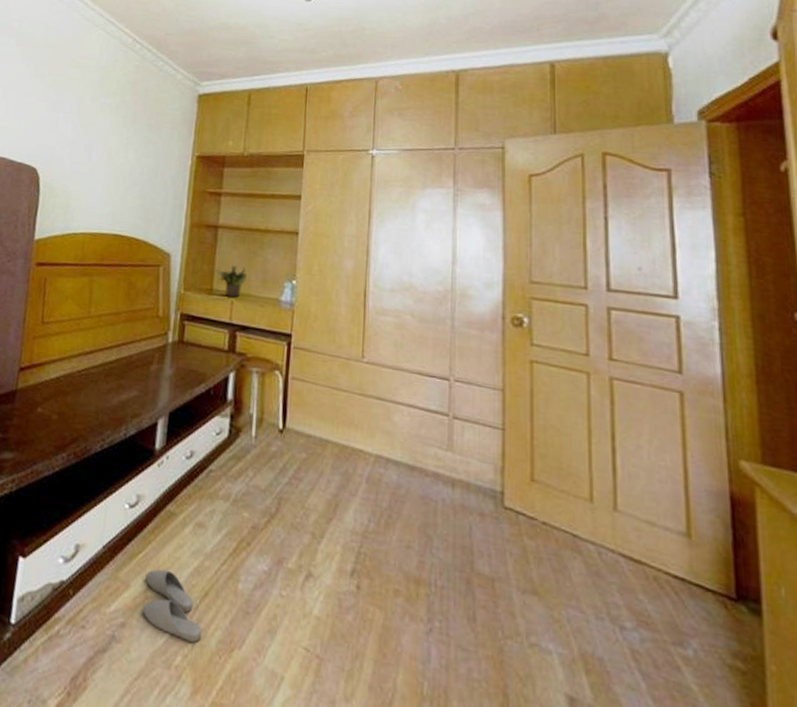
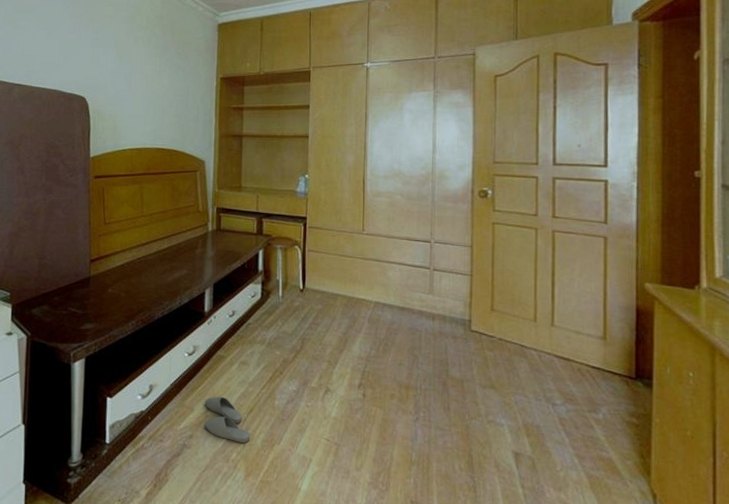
potted plant: present [215,264,247,298] -> none [242,166,268,192]

